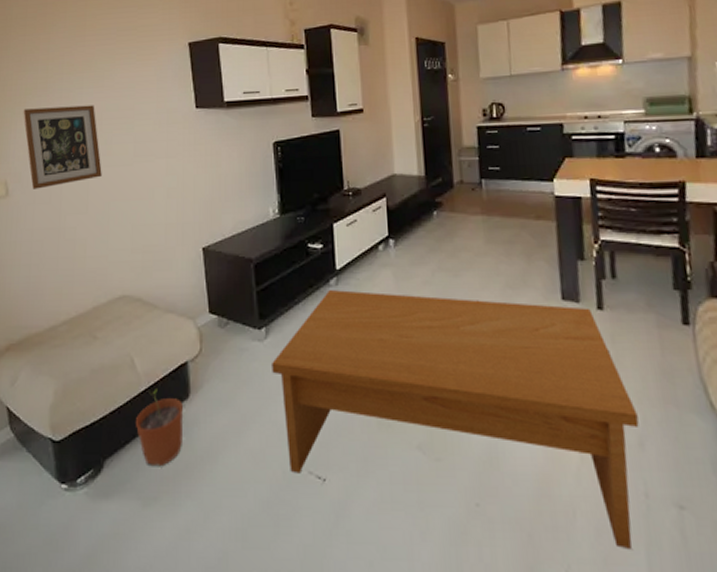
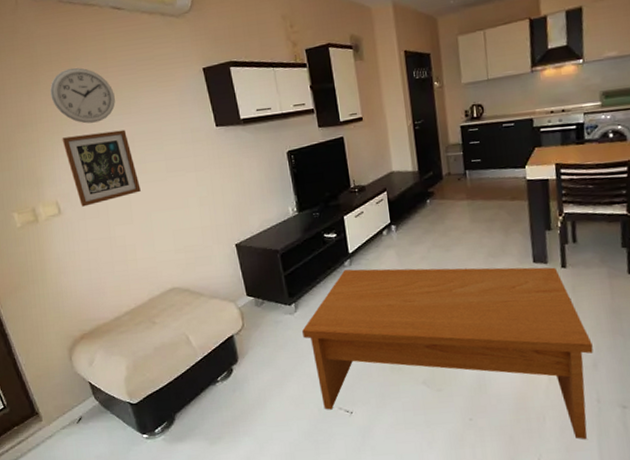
wall clock: none [19,33,88,95] -> present [50,67,115,124]
plant pot: present [136,389,183,467] -> none [197,357,237,415]

